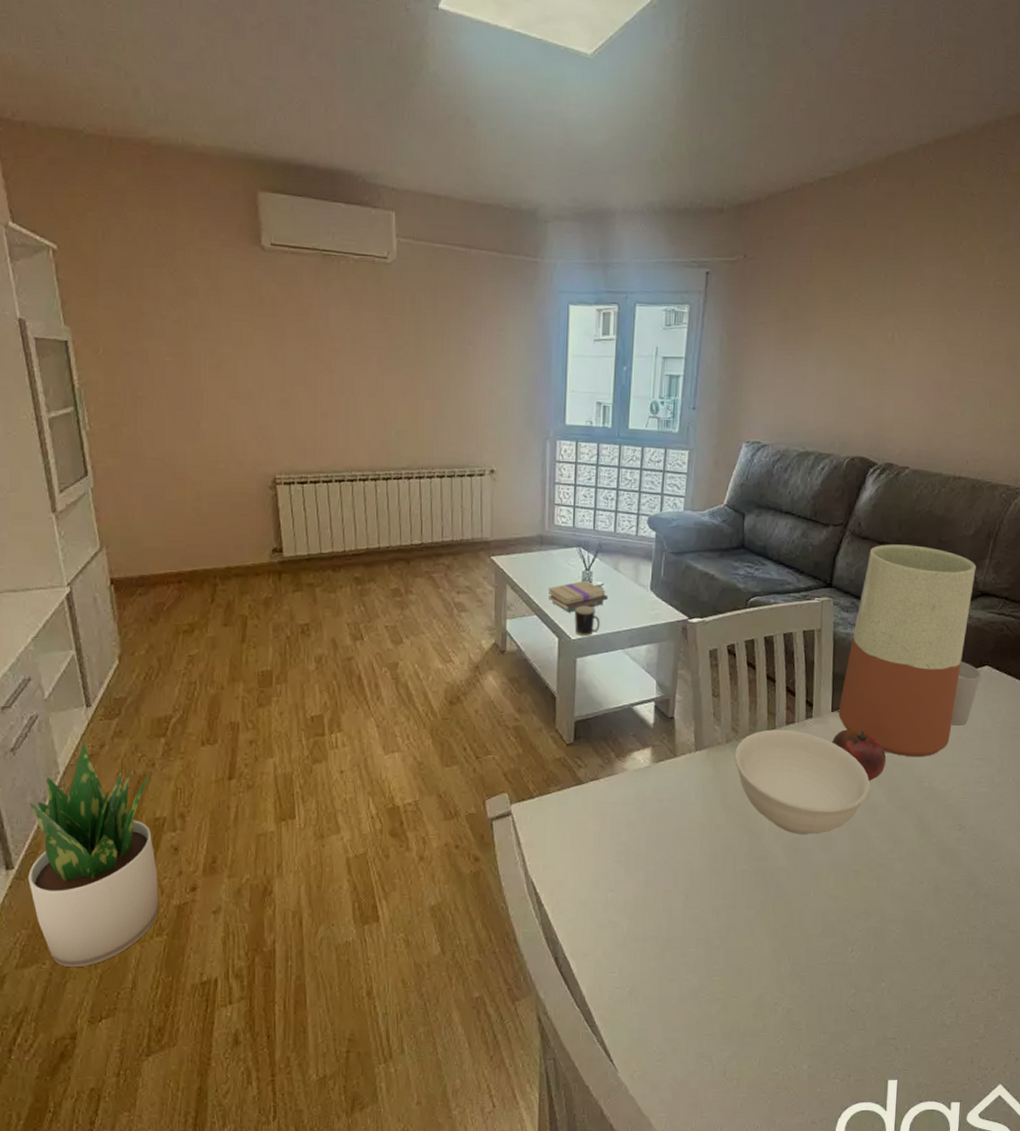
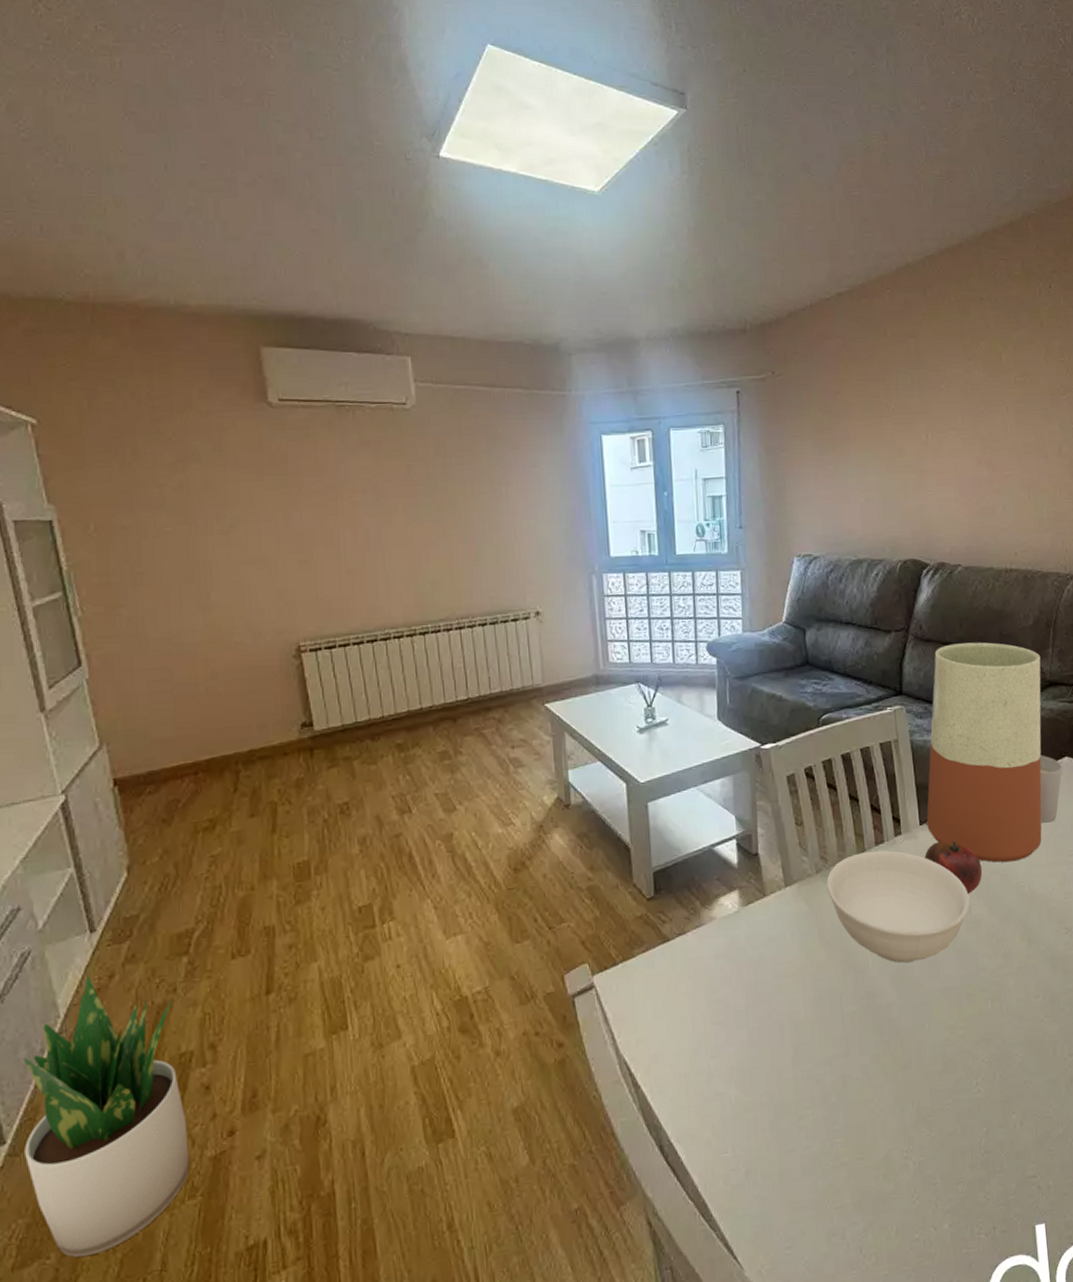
books: present [548,580,608,613] -> none [609,717,674,754]
mug: present [574,605,600,636] -> none [639,744,669,778]

